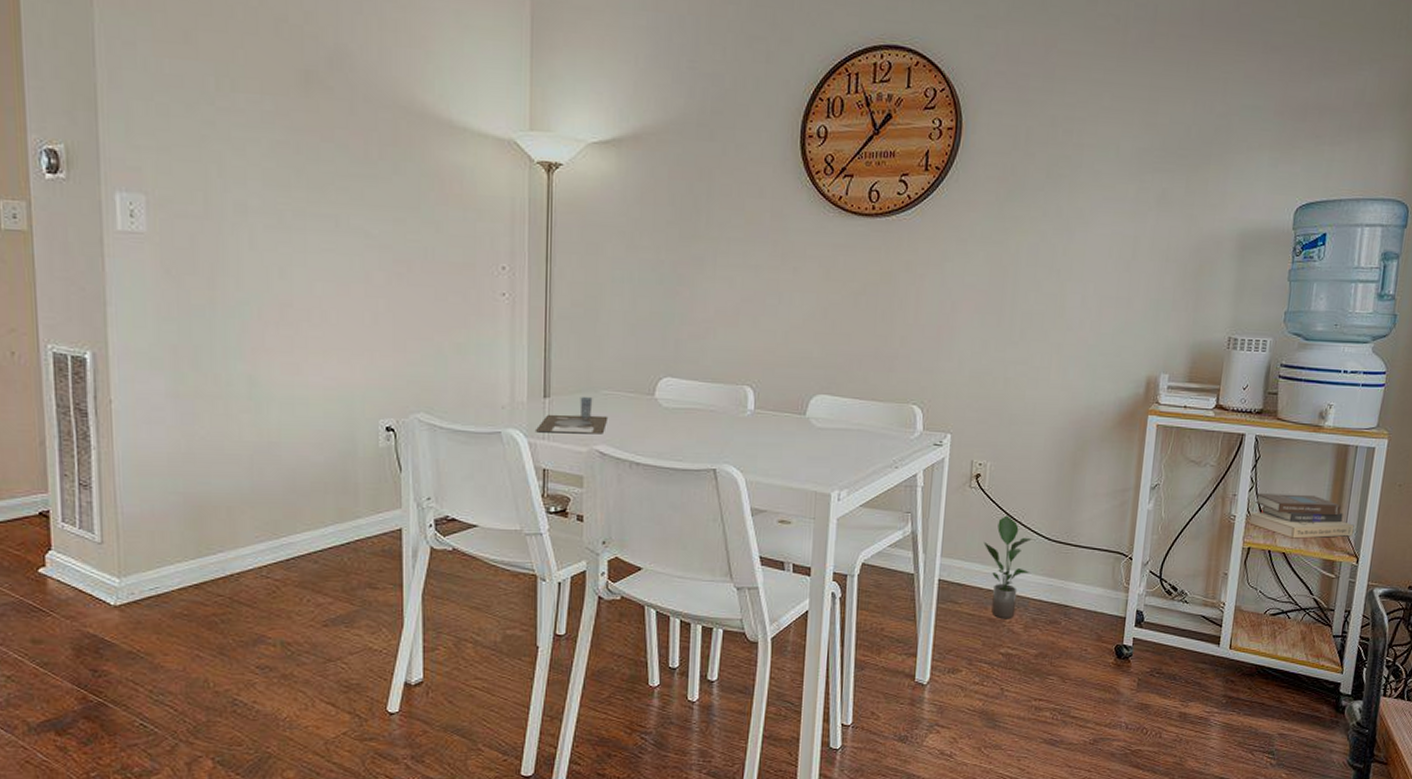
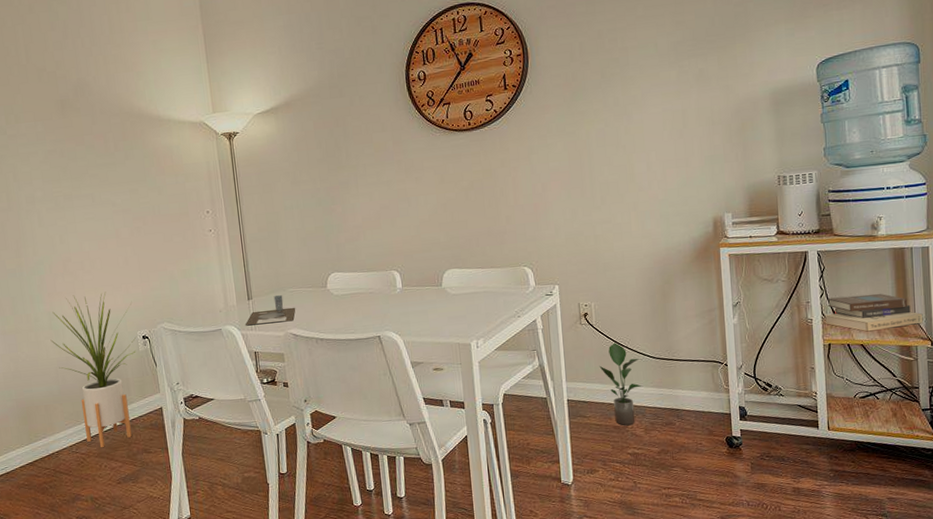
house plant: none [247,355,377,575] -> present [50,291,137,448]

